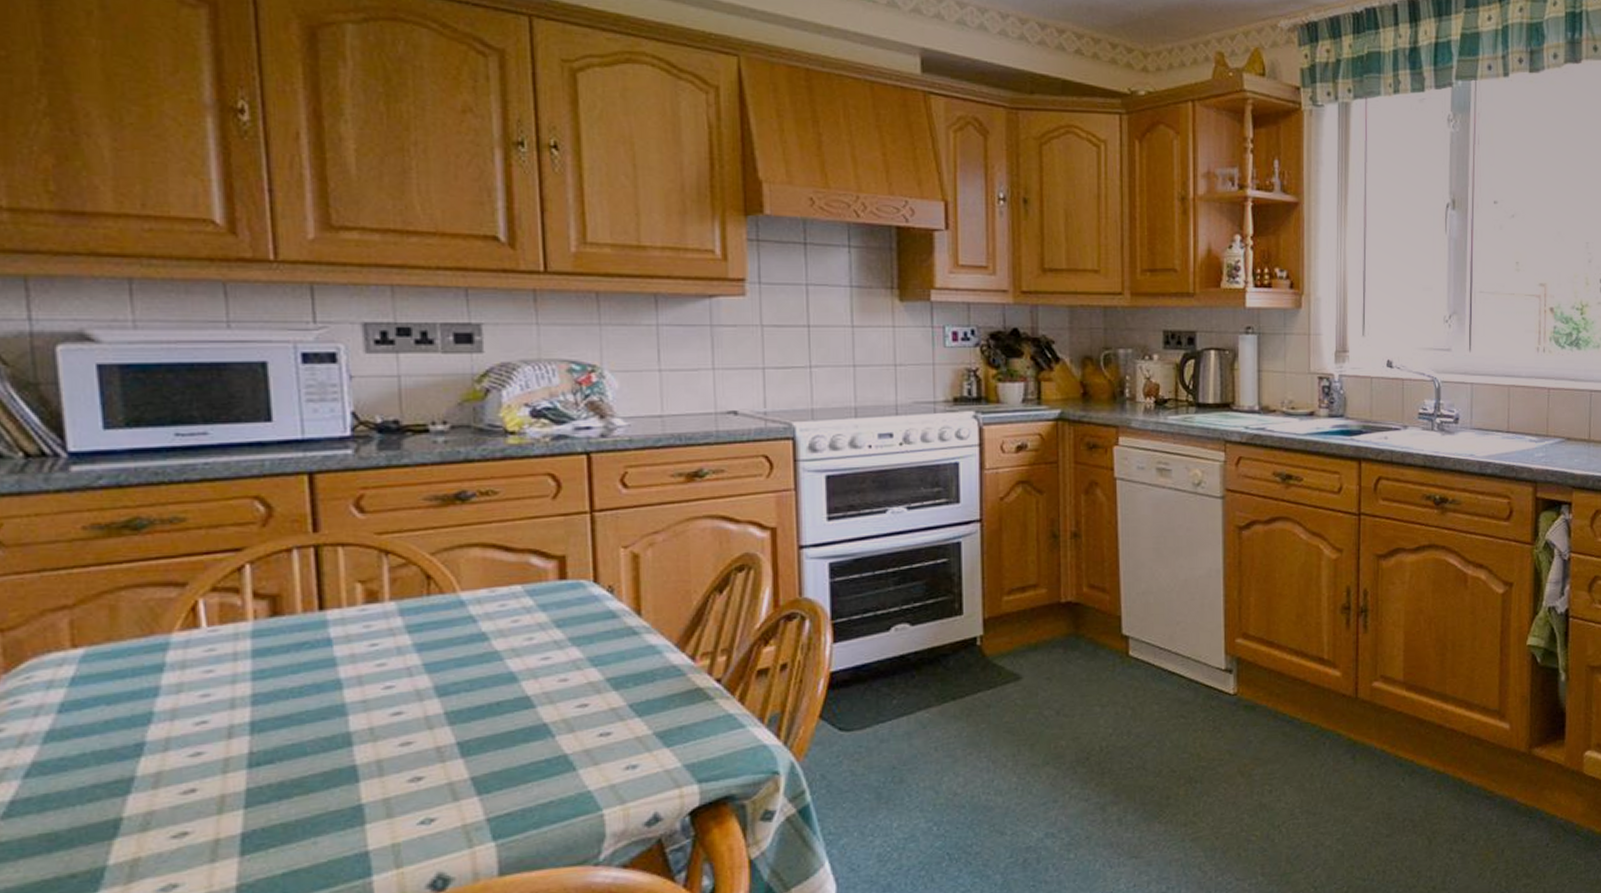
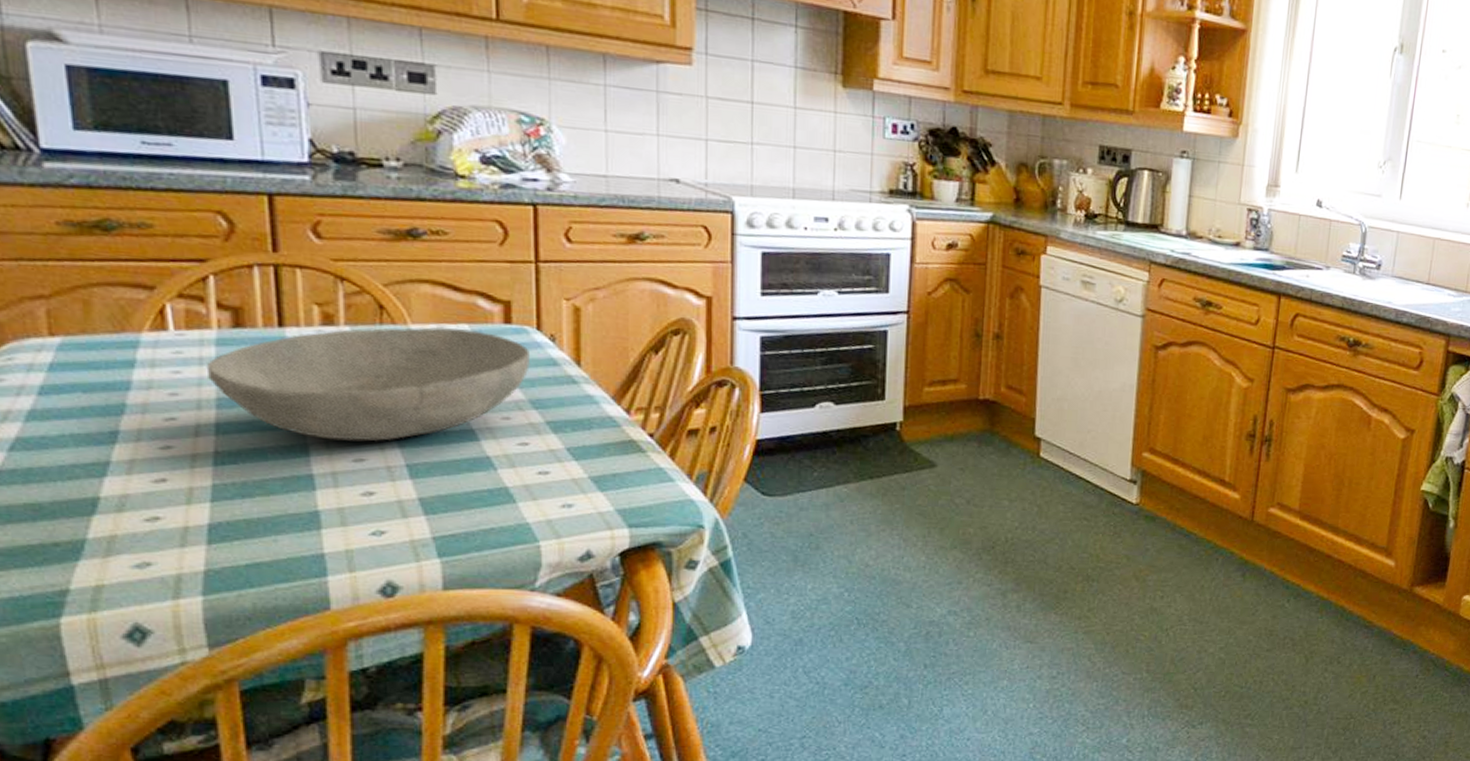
bowl: none [240,590,587,726] -> present [206,326,530,442]

